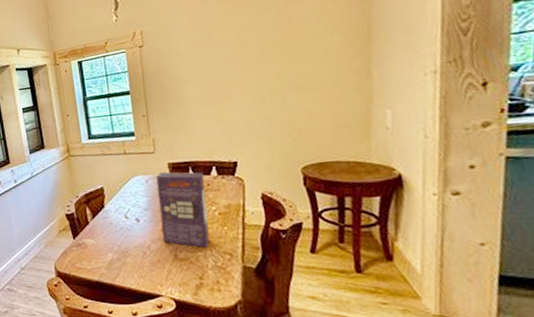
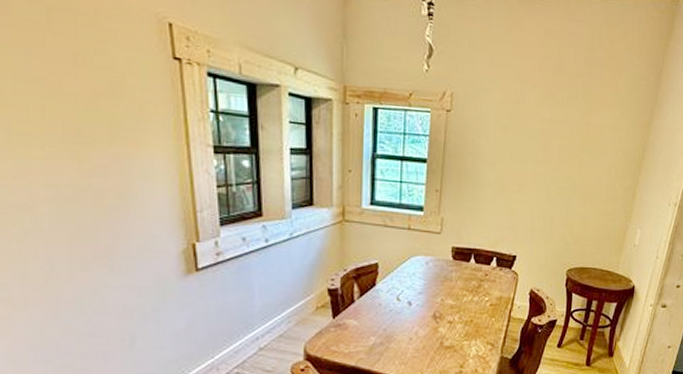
cereal box: present [156,171,210,248] -> none [432,256,484,337]

